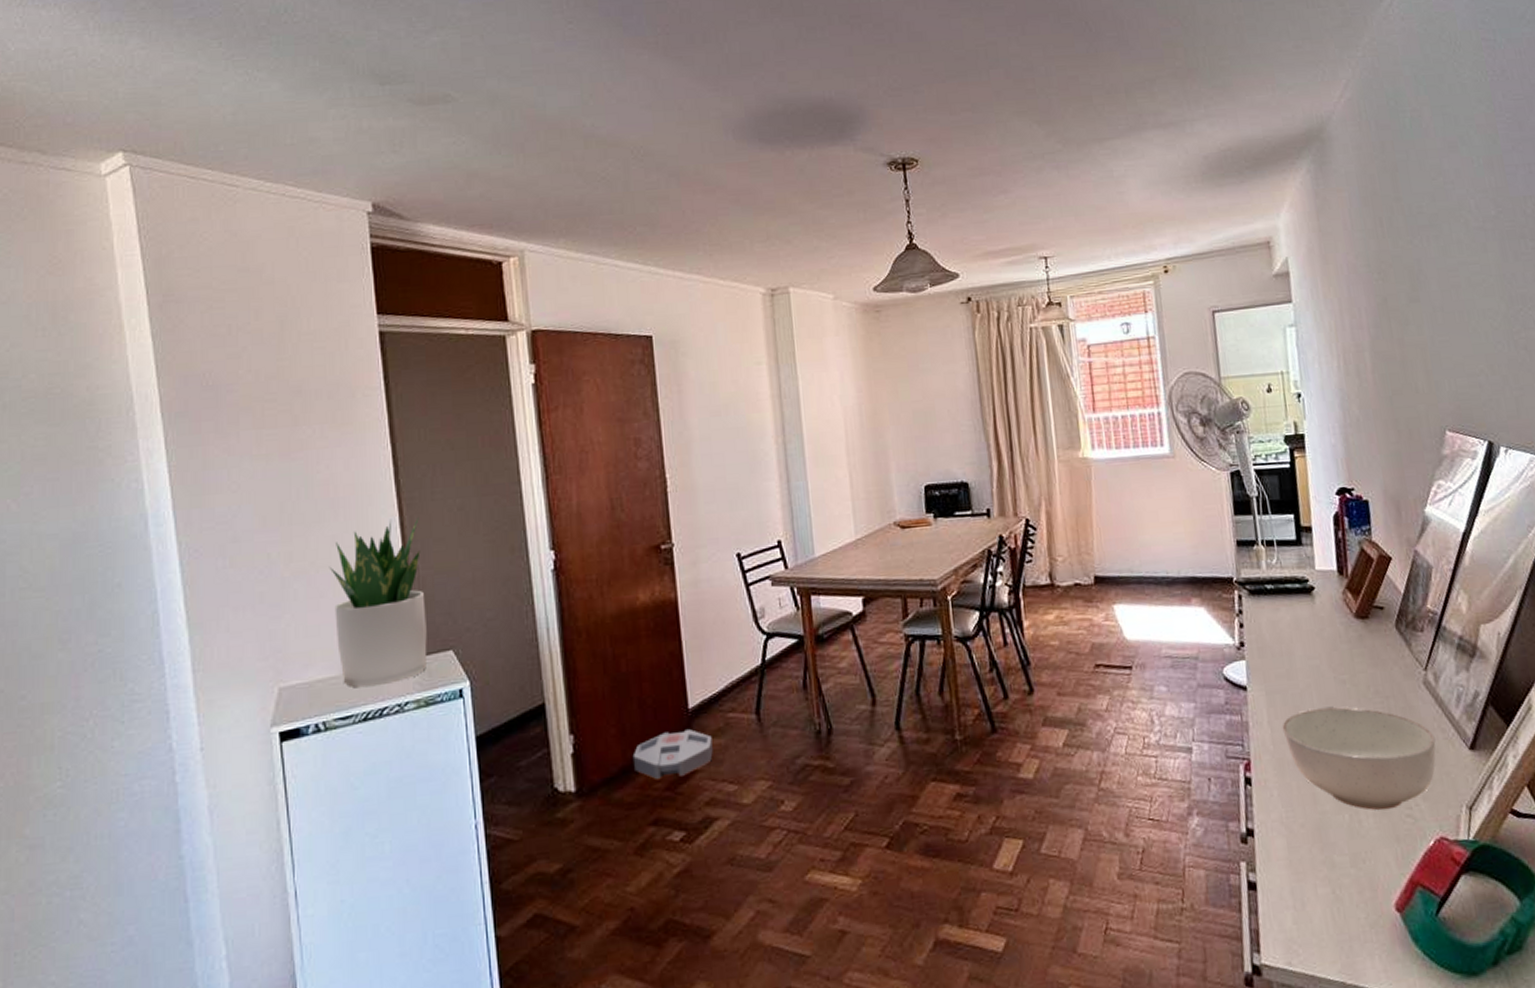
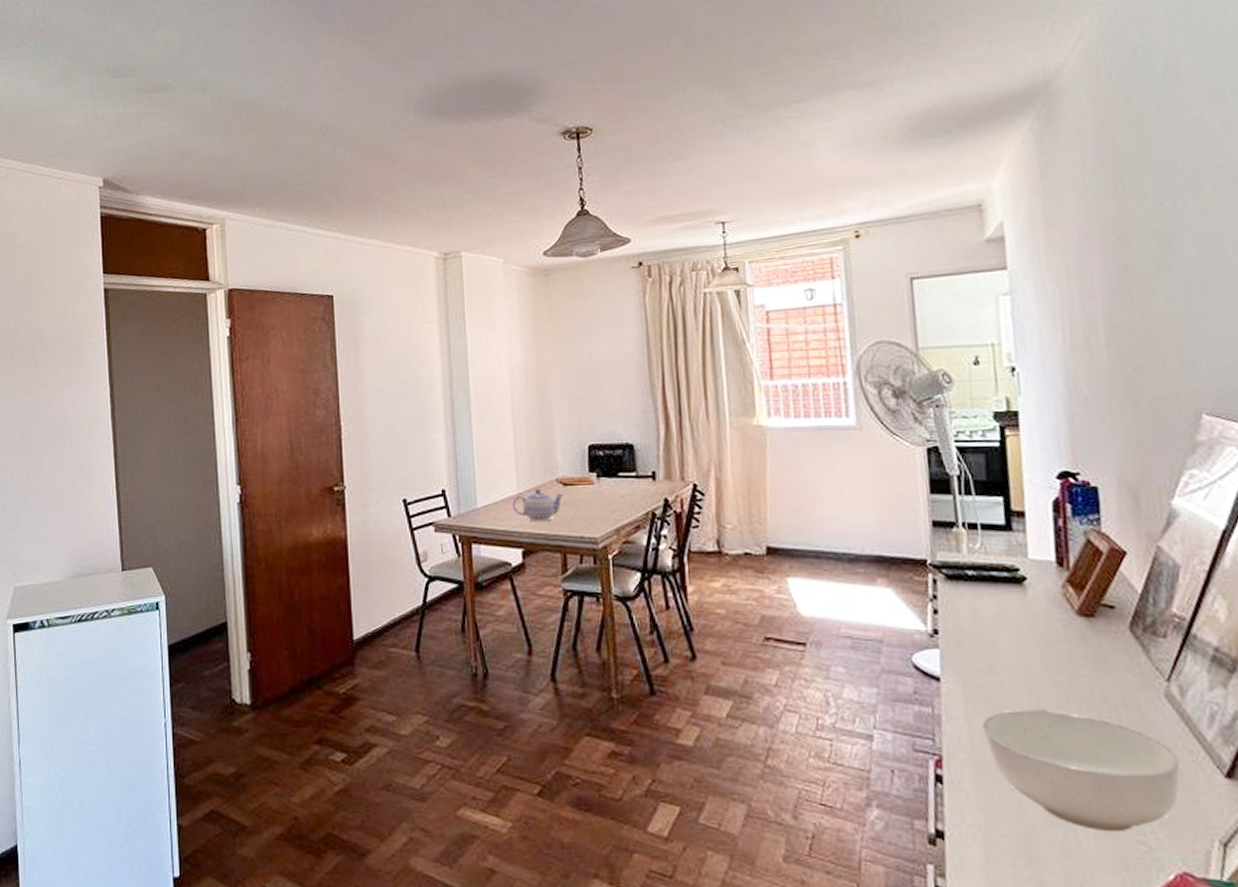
planter: present [329,518,428,689] -> none [56,449,132,593]
robot vacuum: present [632,729,713,779] -> none [301,659,374,702]
teapot: none [851,532,903,568] -> present [512,488,564,522]

